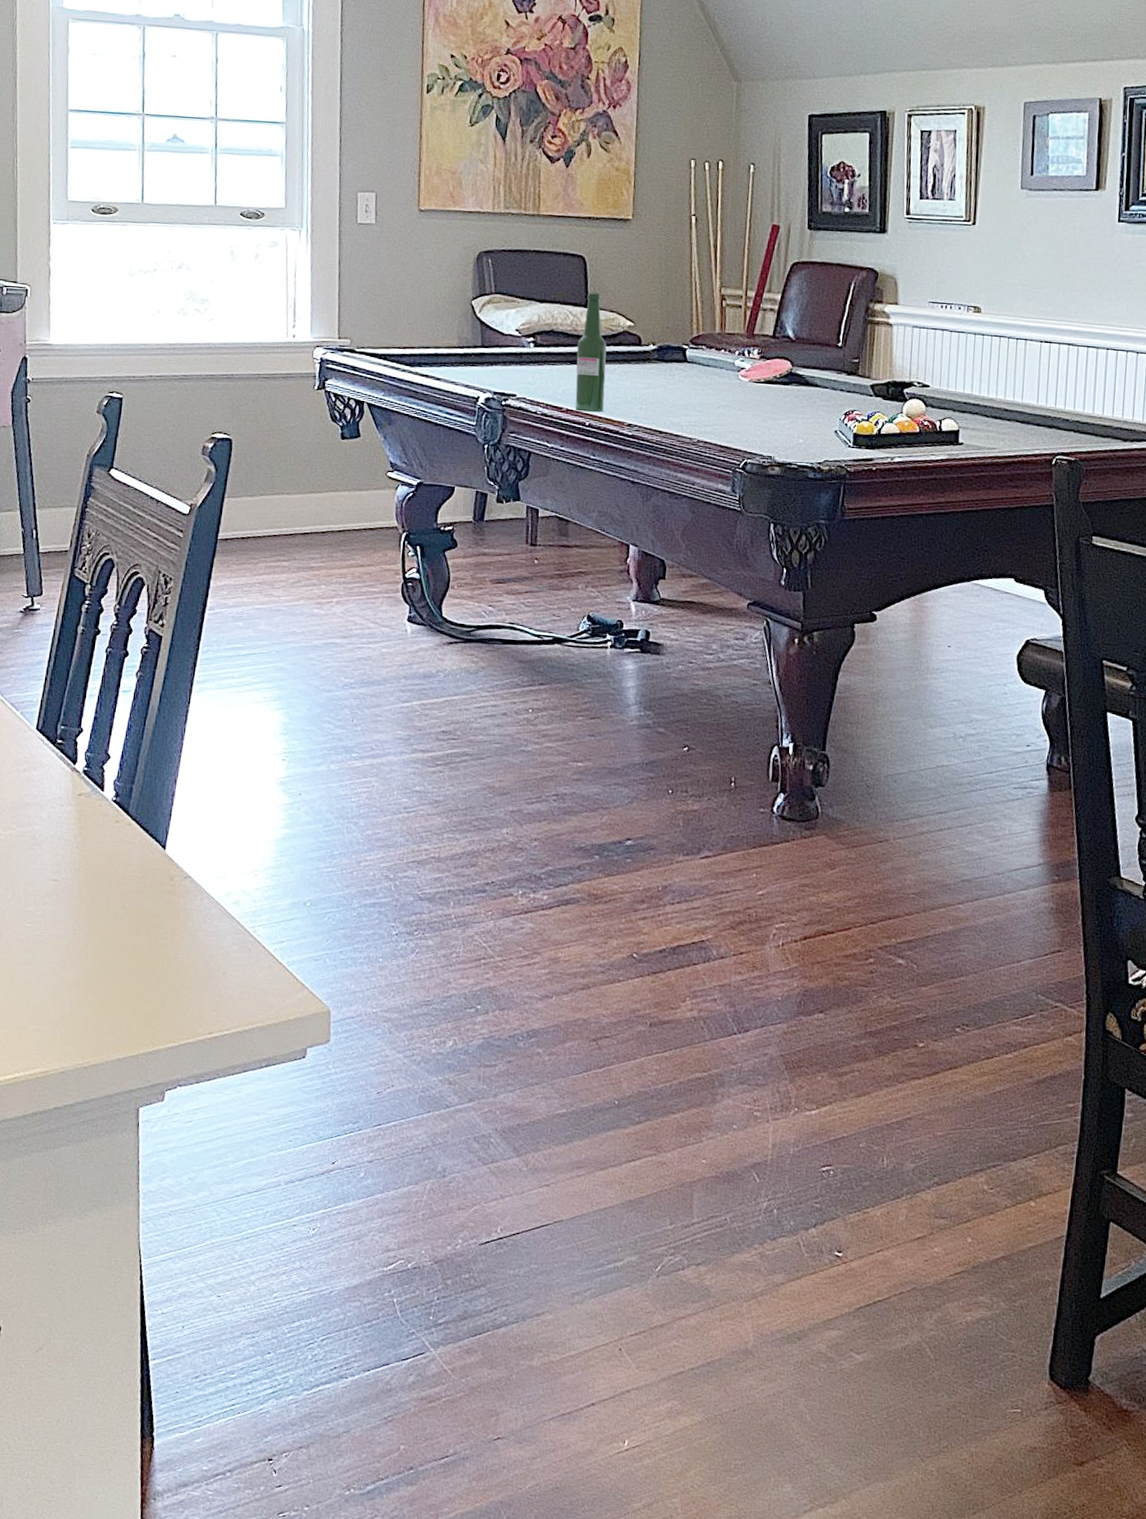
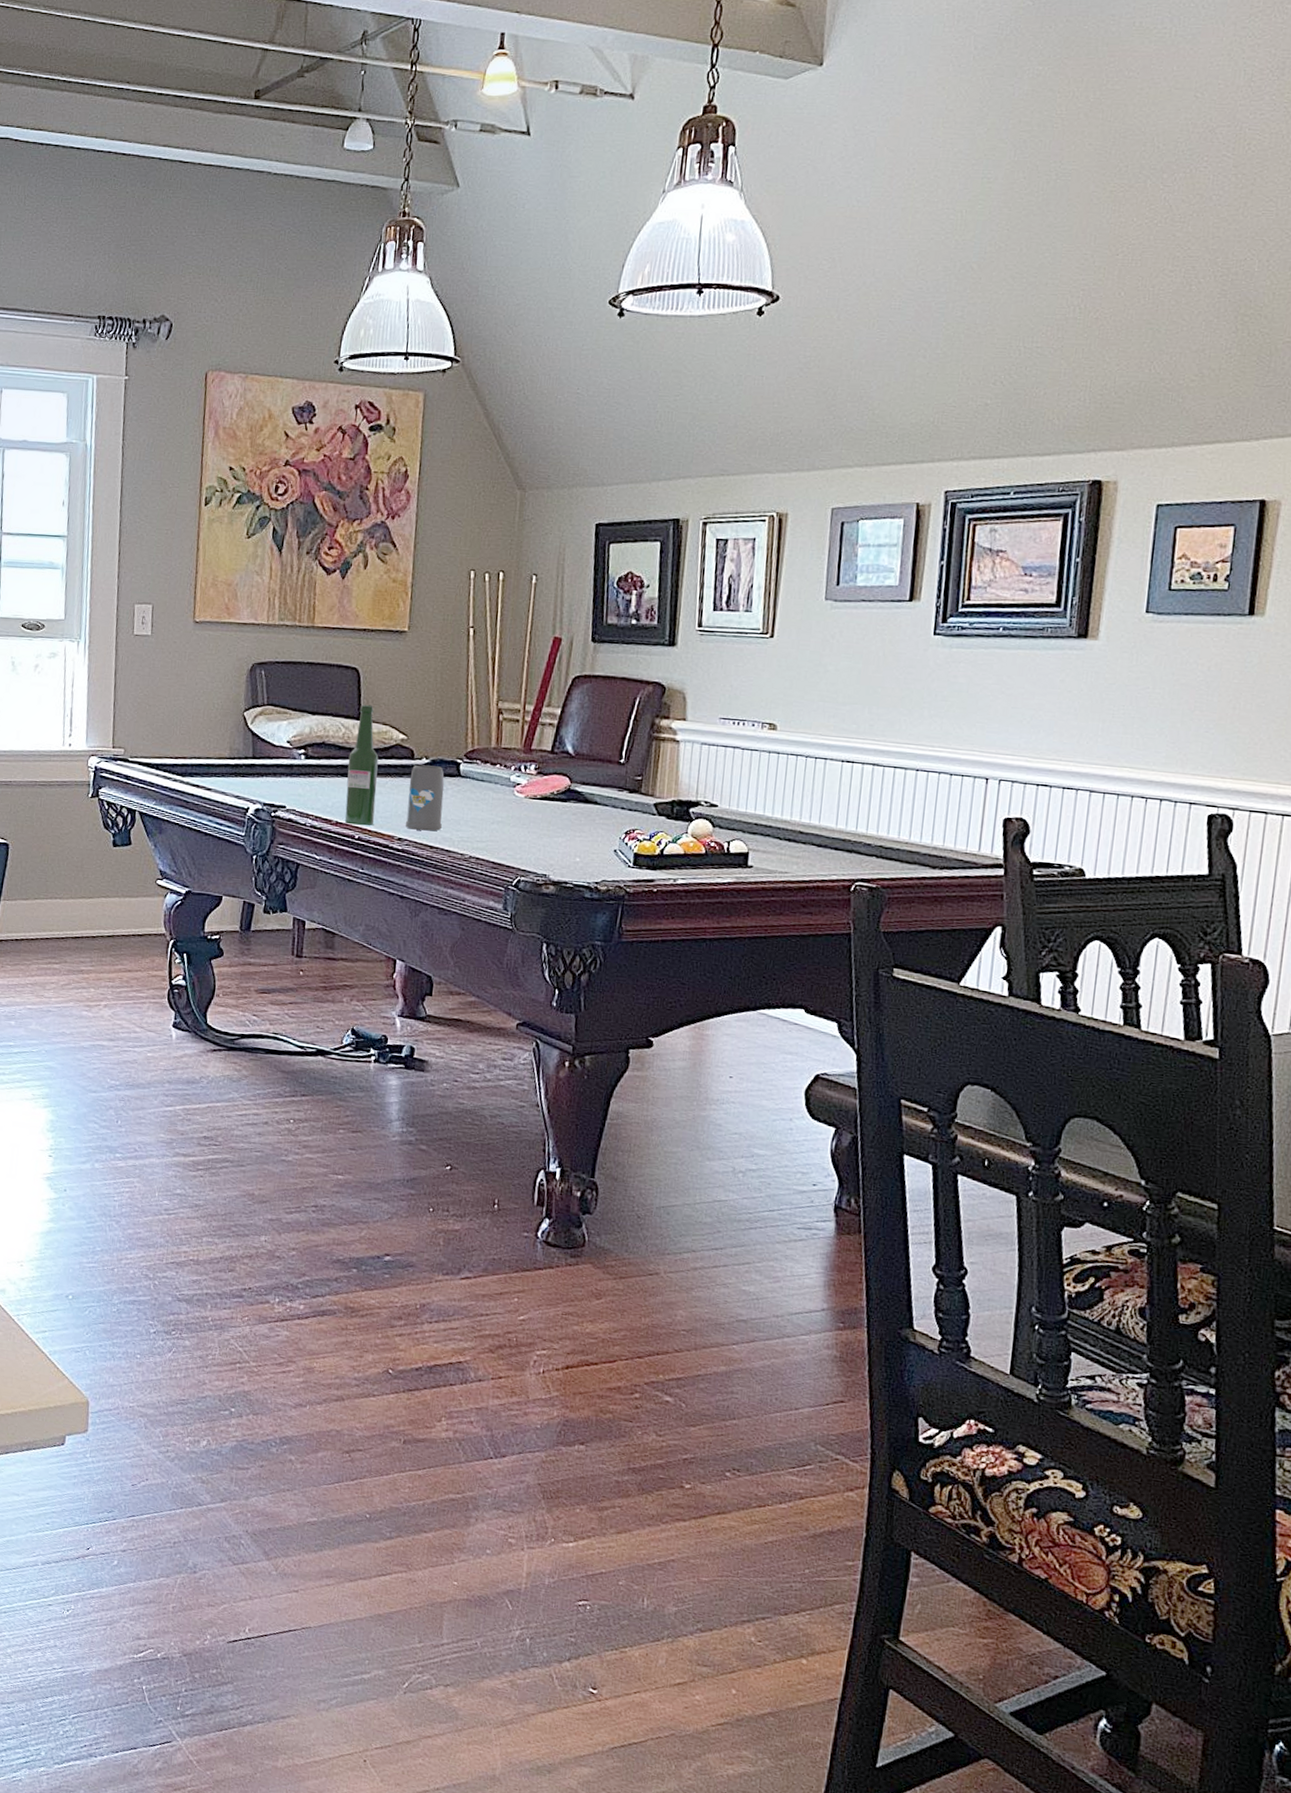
beer mug: none [634,351,672,417] -> present [405,764,445,831]

